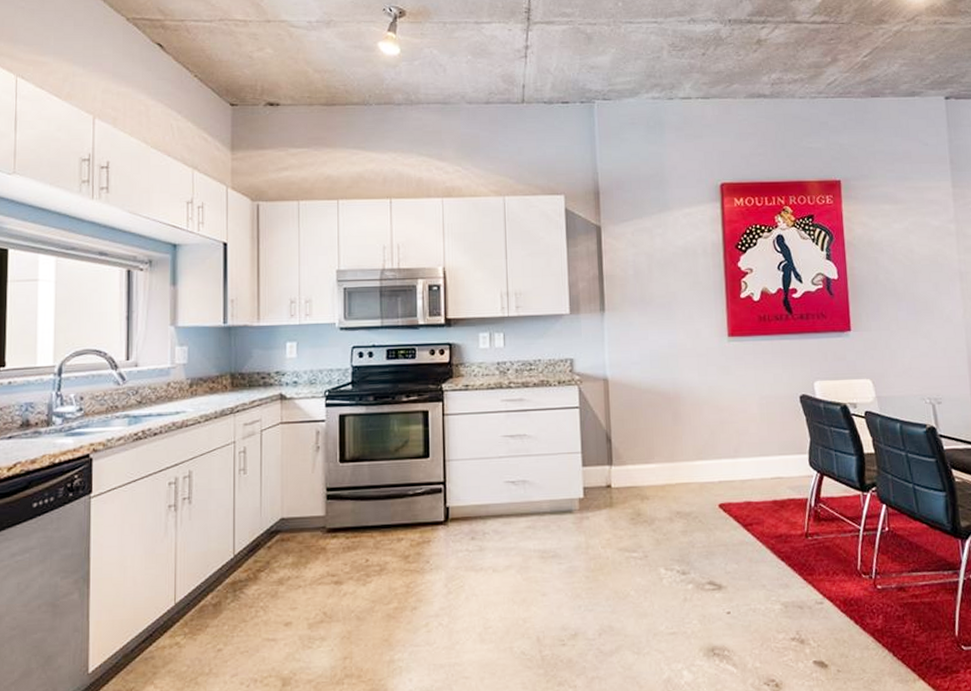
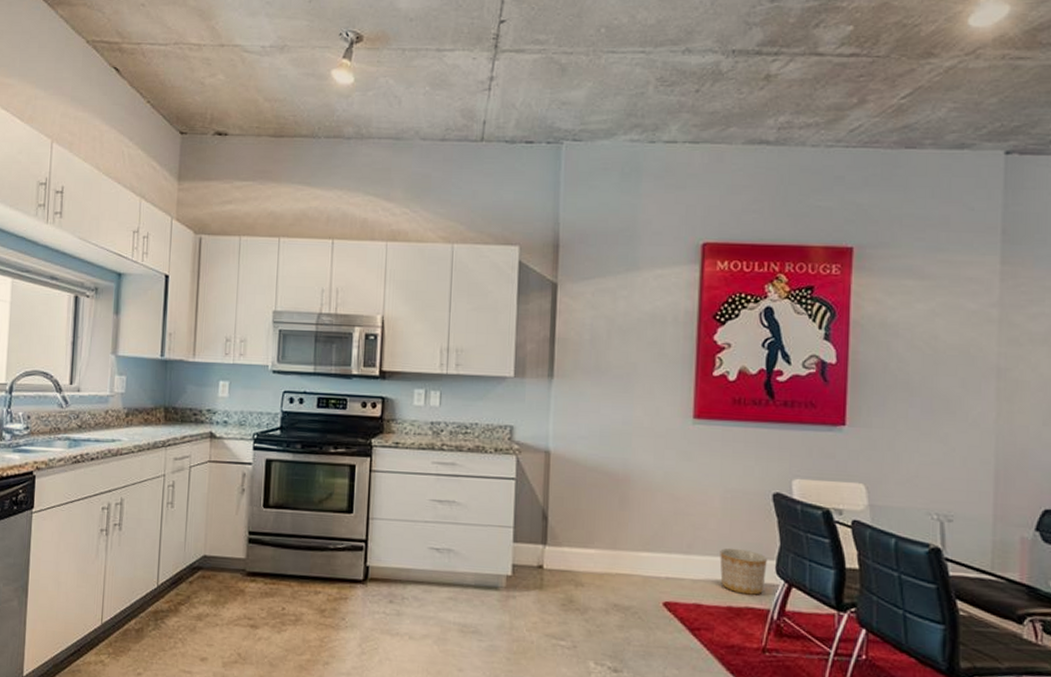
planter: none [762,447,802,488] -> present [720,548,767,595]

